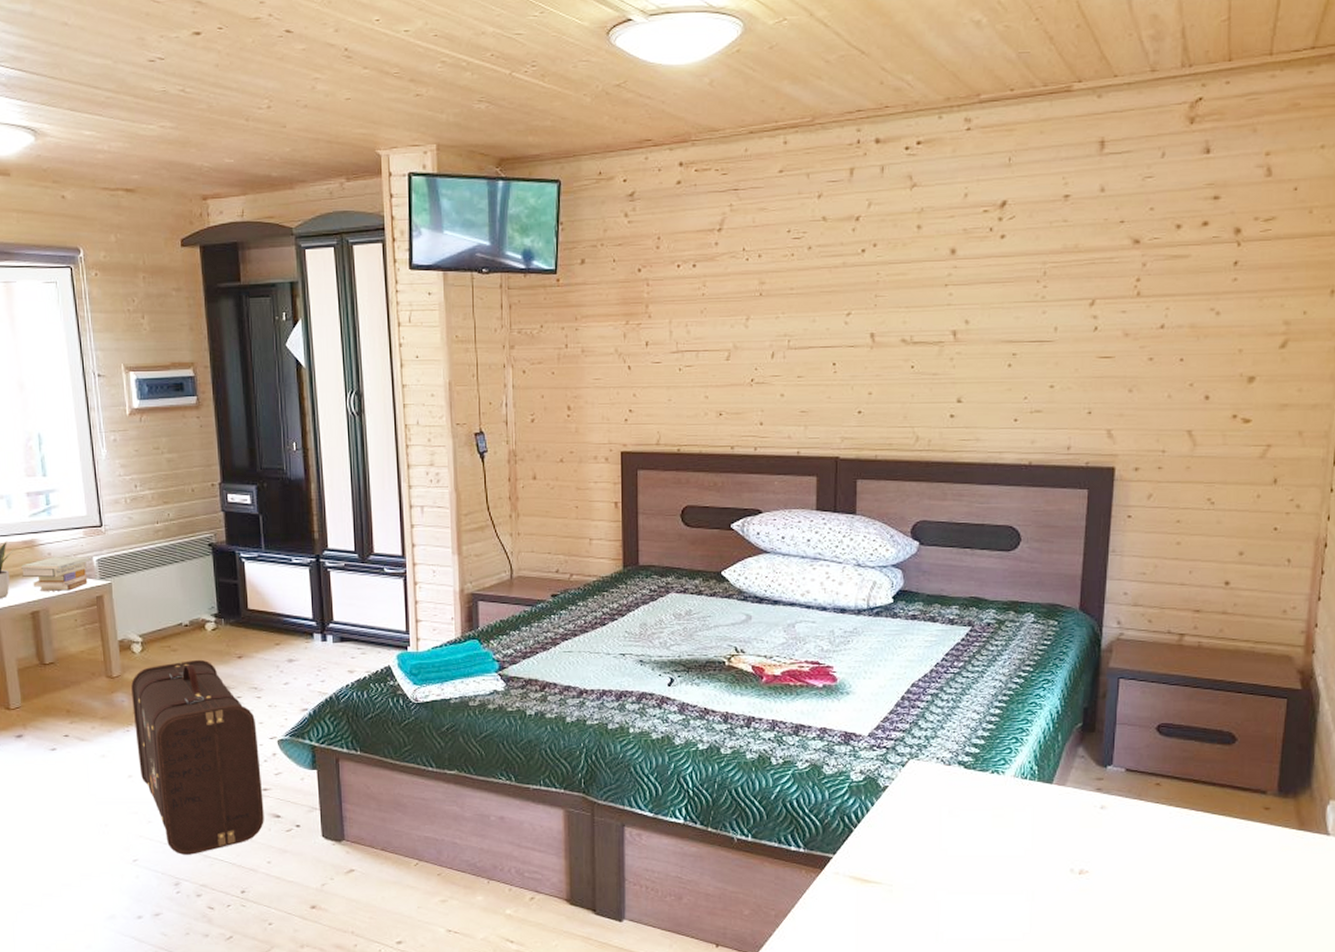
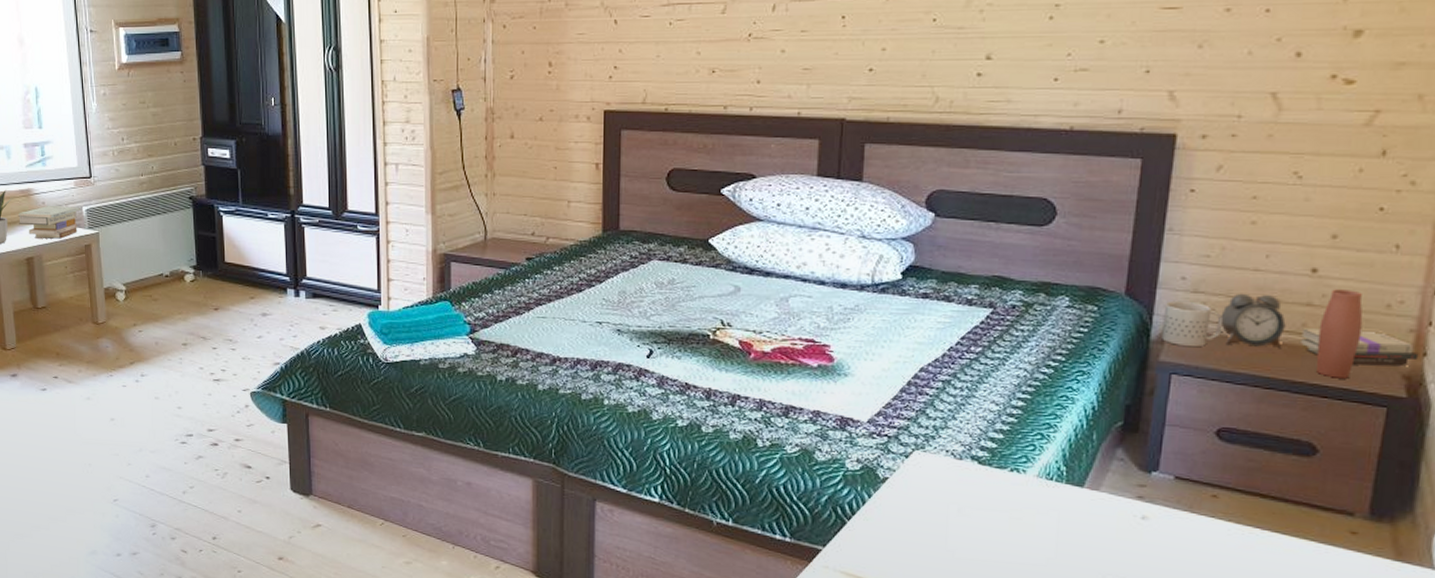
suitcase: present [131,659,264,855] -> none [115,309,236,499]
mug: none [1110,613,1159,654] -> present [1161,300,1224,348]
alarm clock: none [1156,605,1207,651] -> present [1220,293,1286,348]
books: none [1219,633,1309,663] -> present [1301,328,1419,367]
vase: none [1231,599,1266,676] -> present [1316,289,1363,379]

